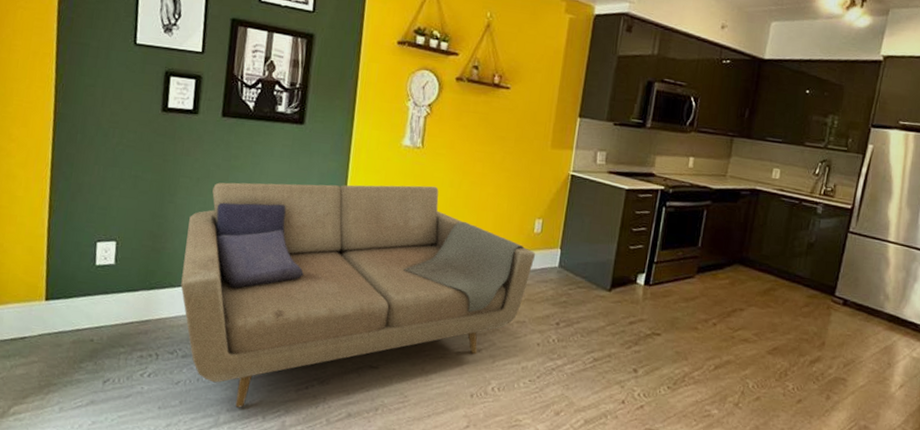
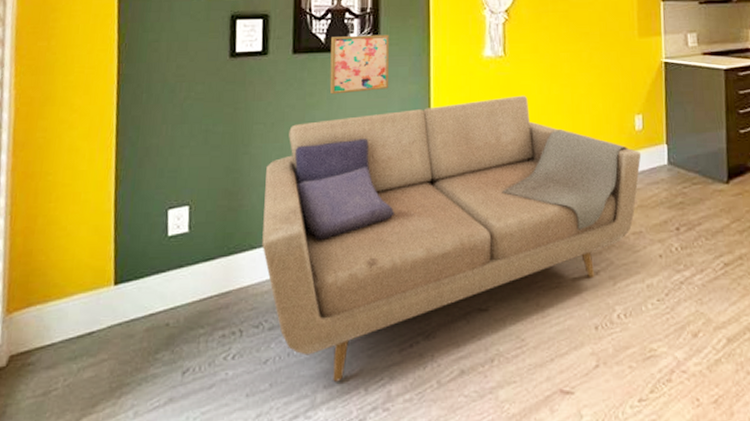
wall art: none [254,106,315,163] -> present [329,34,389,94]

